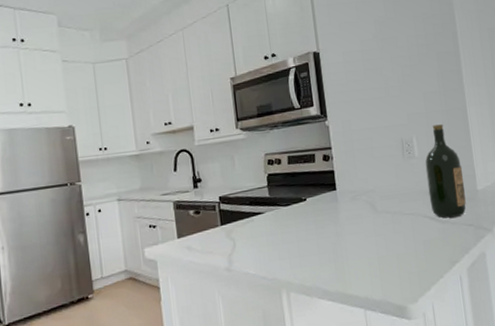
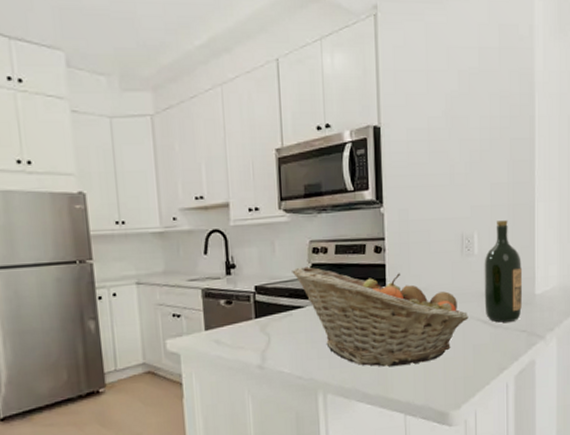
fruit basket: none [251,176,416,265] -> present [292,266,469,367]

